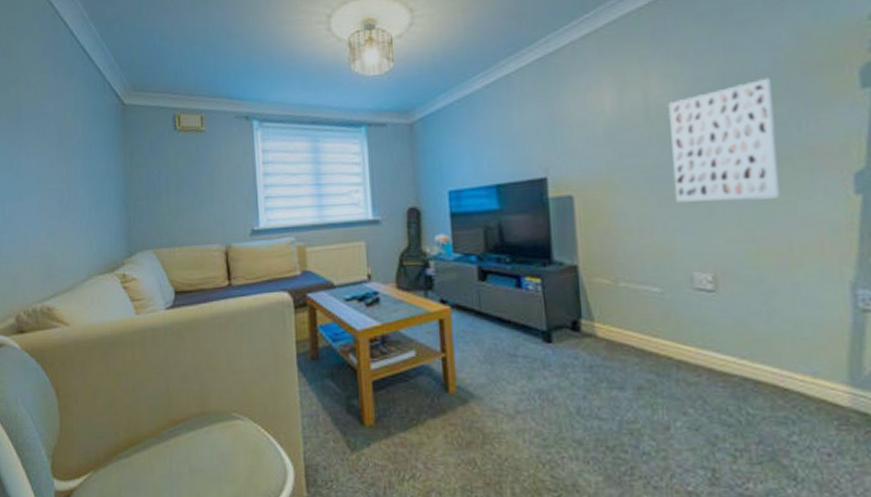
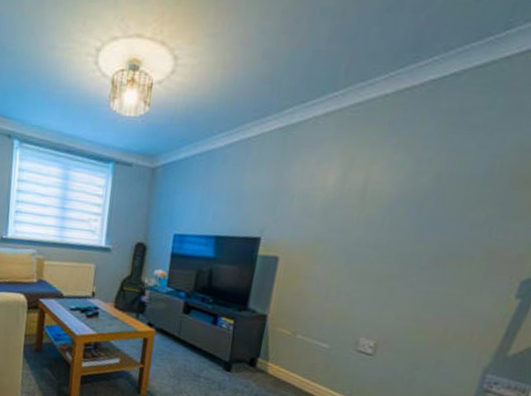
wall art: present [668,77,780,202] -> none [363,182,481,290]

